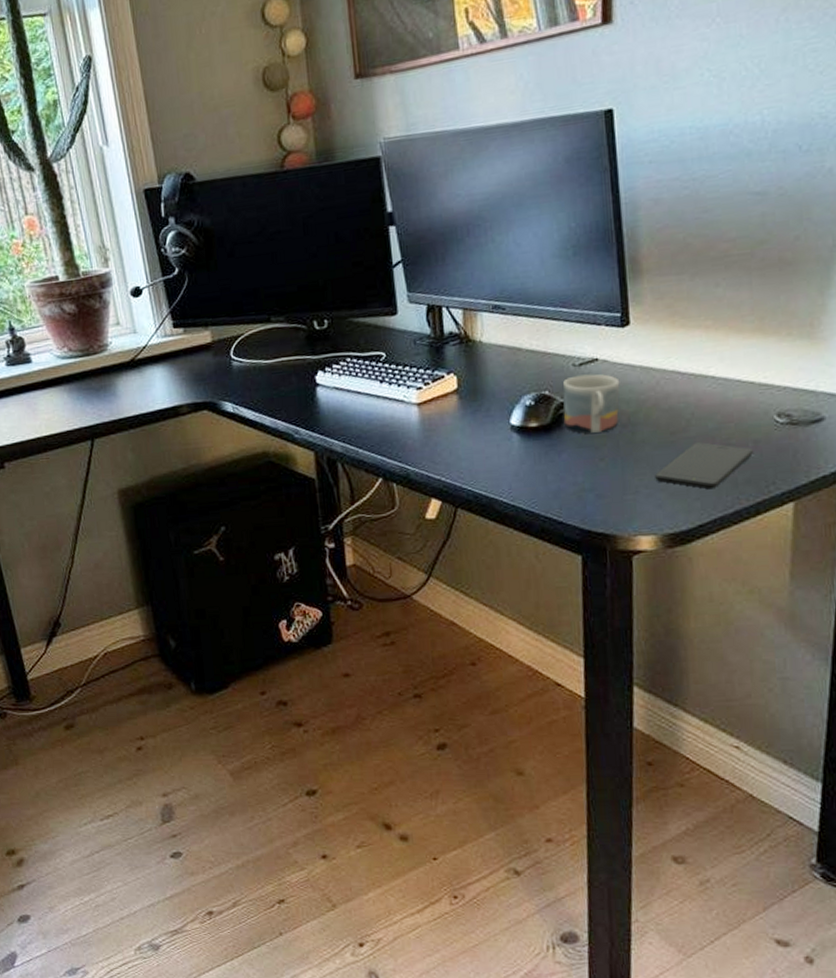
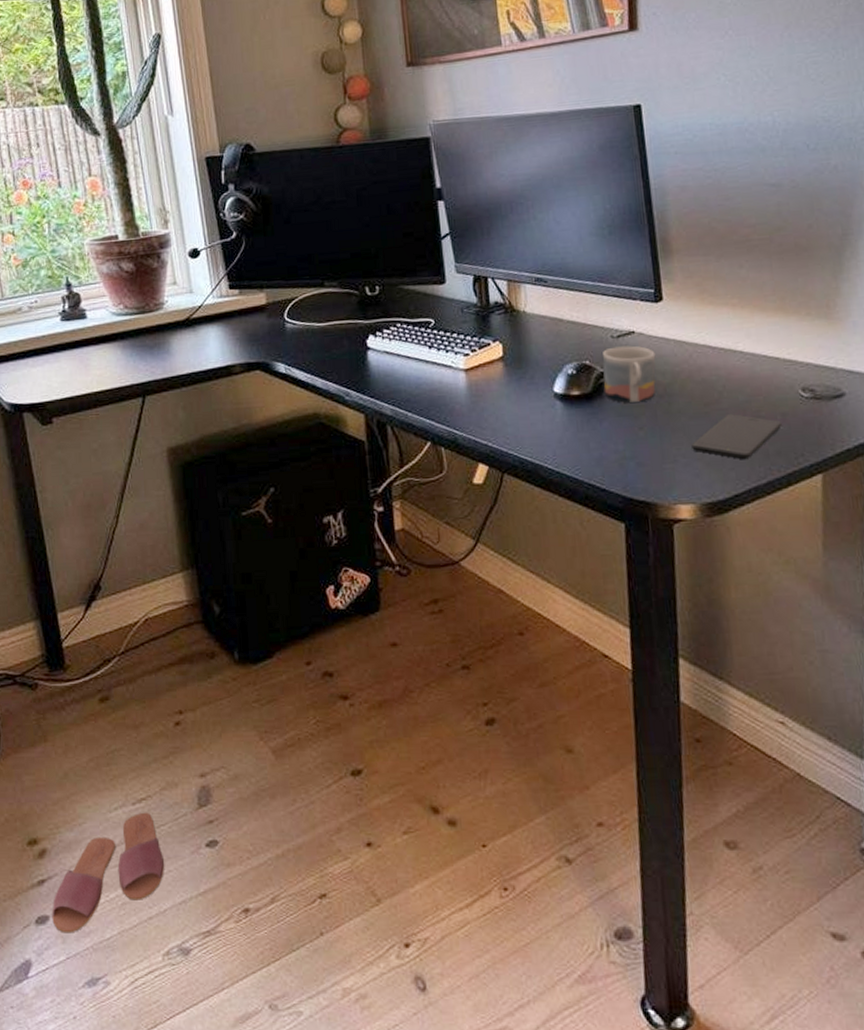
slippers: none [32,827,133,931] -> present [52,812,164,934]

